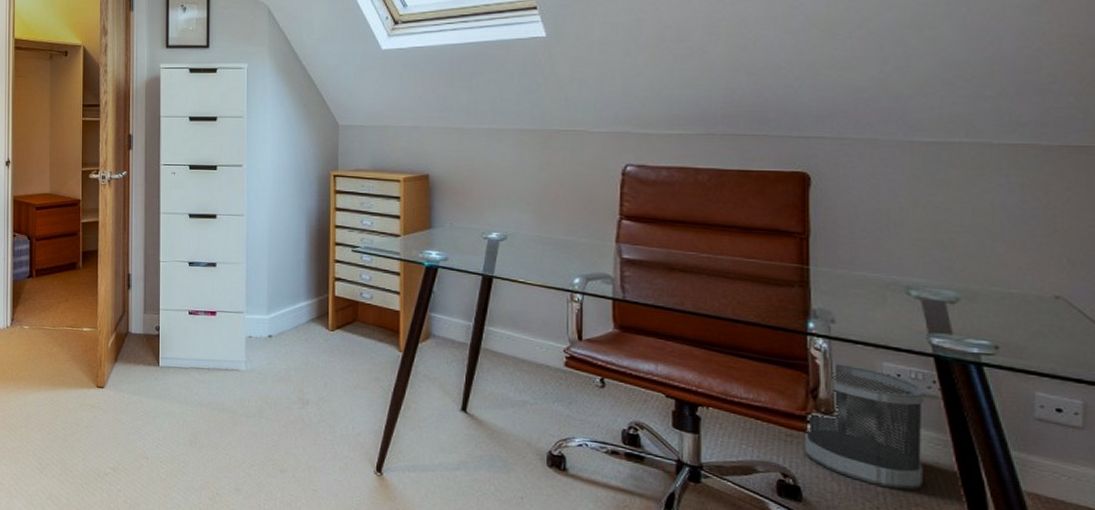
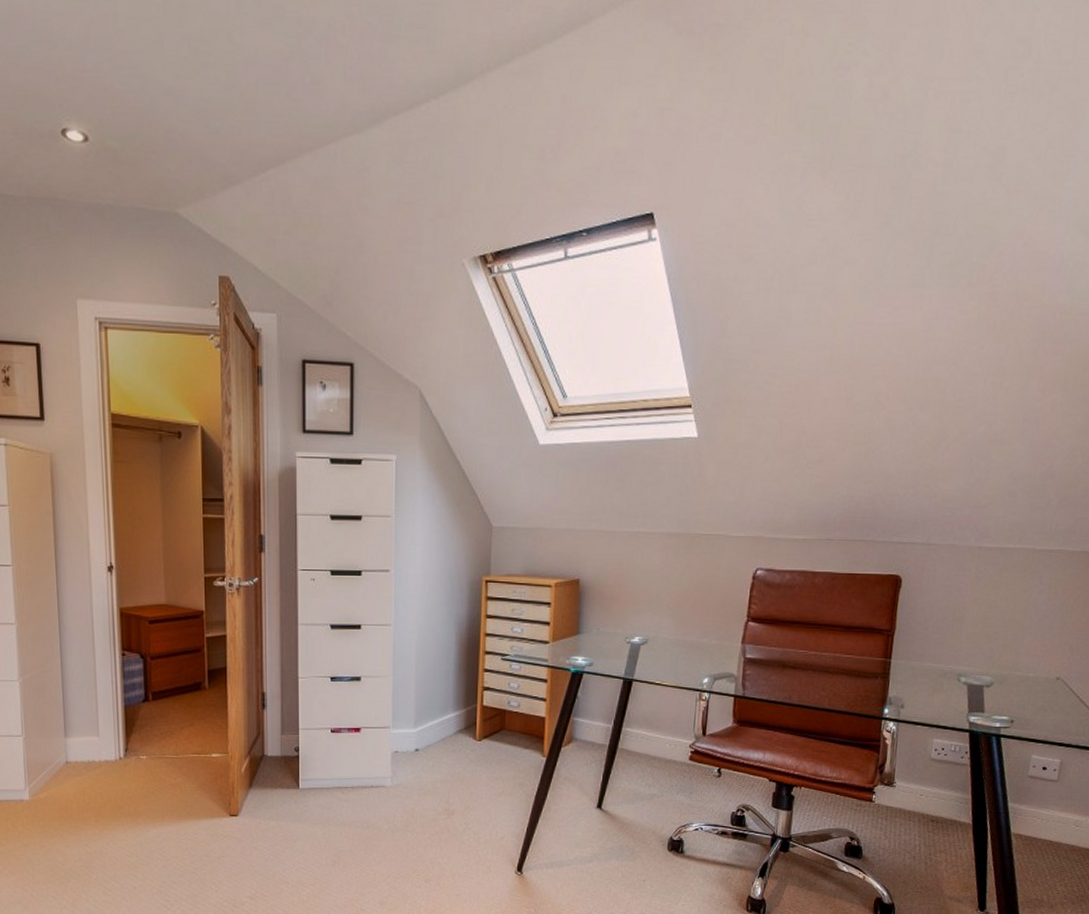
wastebasket: present [804,364,925,490] -> none [868,743,959,841]

